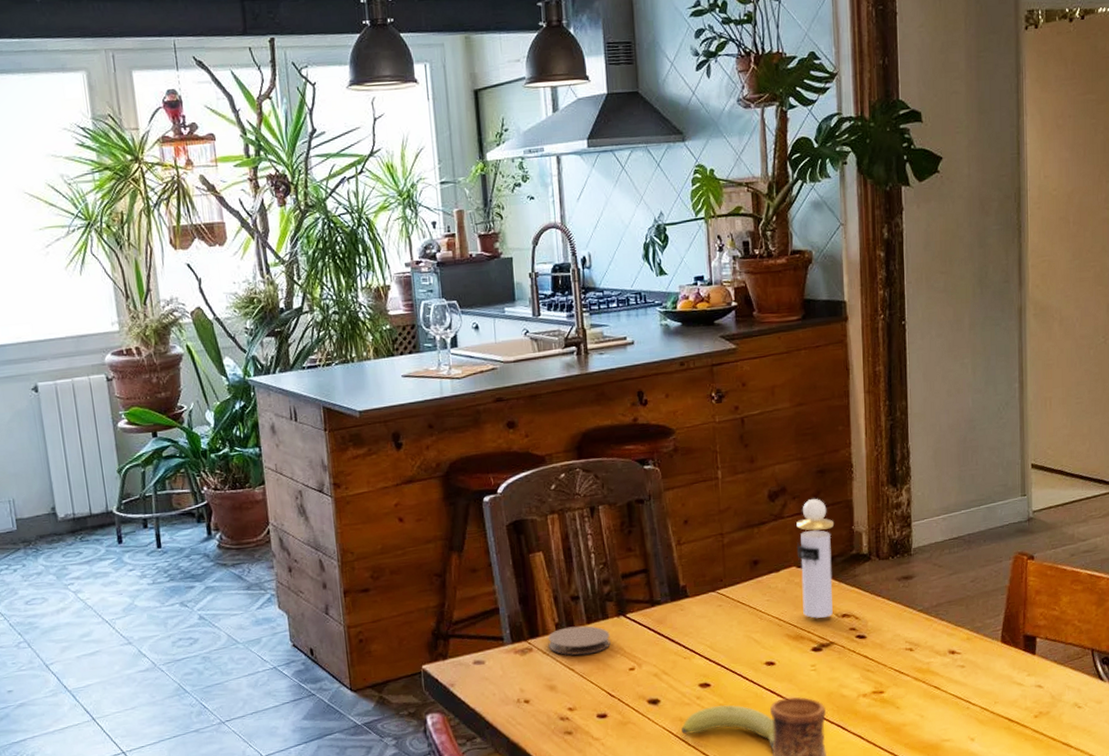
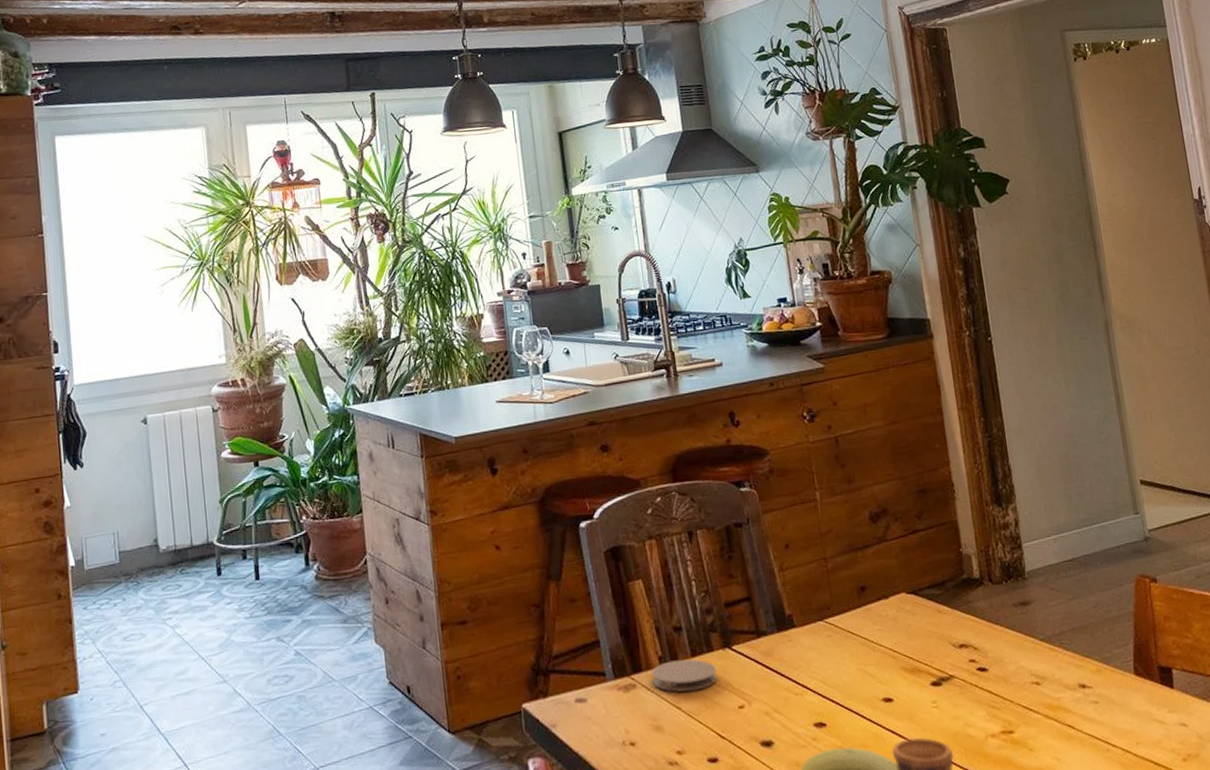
perfume bottle: present [796,498,834,619] -> none [901,519,950,649]

